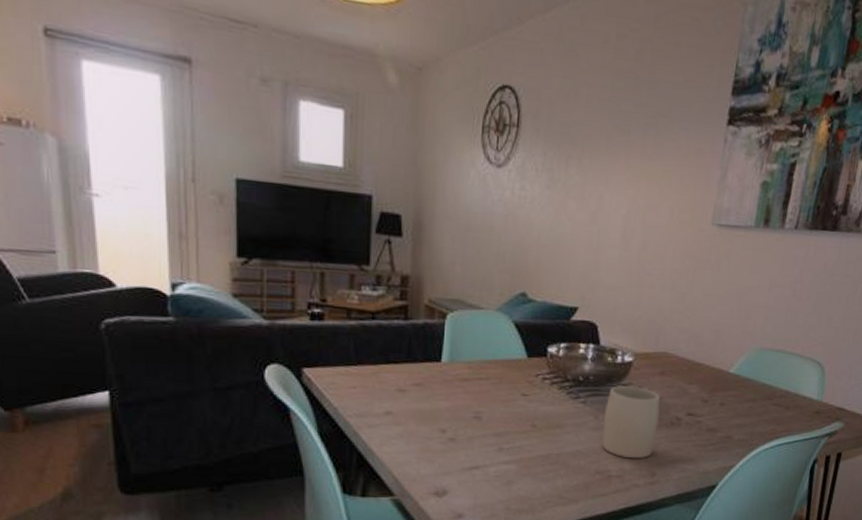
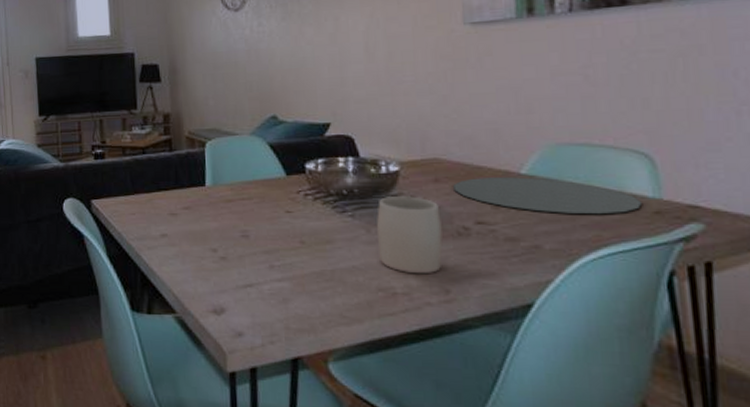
placemat: none [675,373,809,413] -> present [453,177,643,215]

